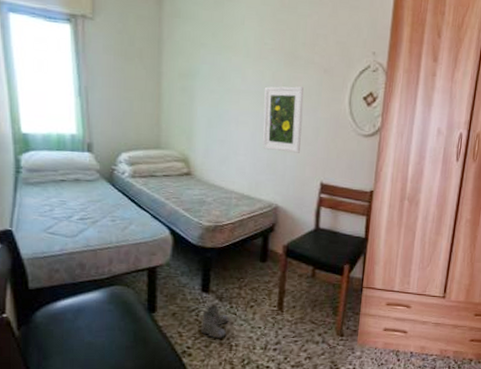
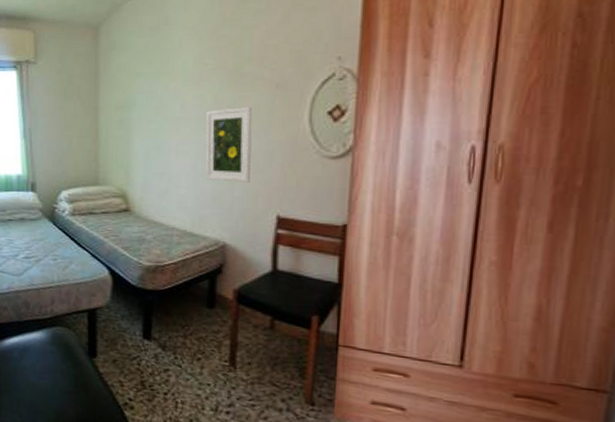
boots: present [200,304,229,340] -> none [142,353,173,393]

